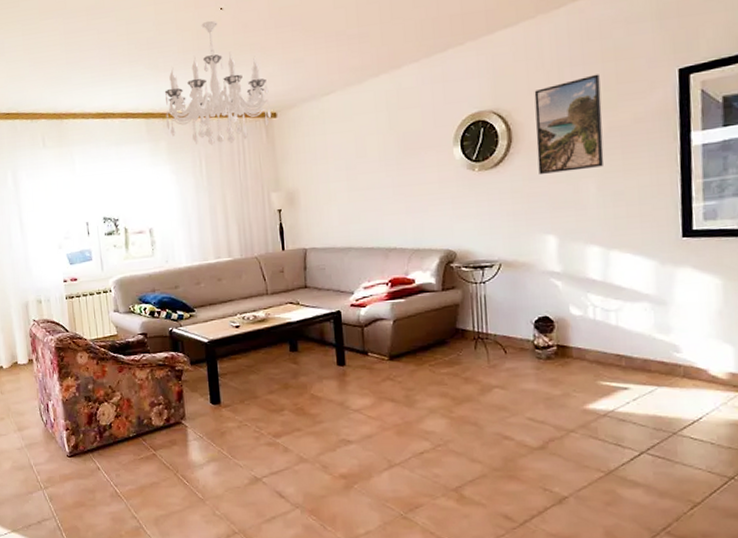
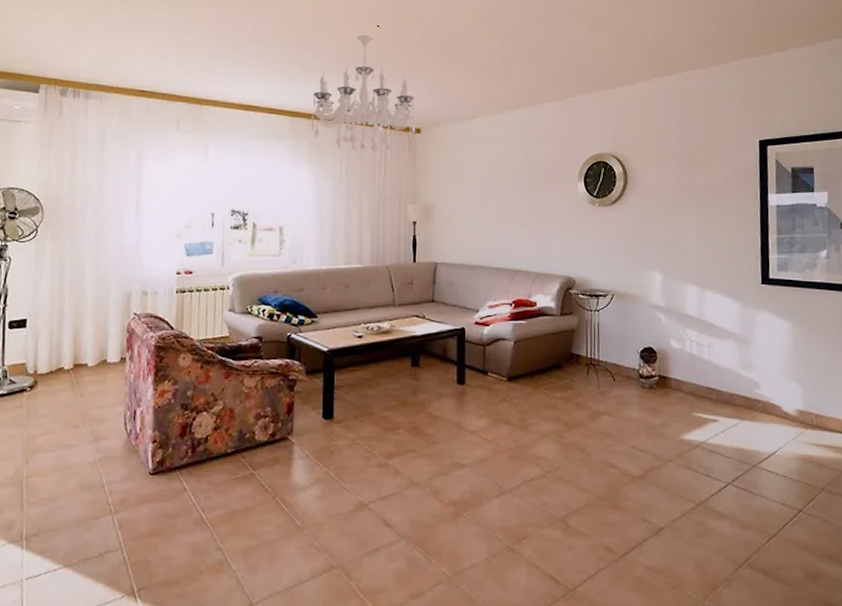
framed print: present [534,74,604,174] -> none [647,135,701,216]

